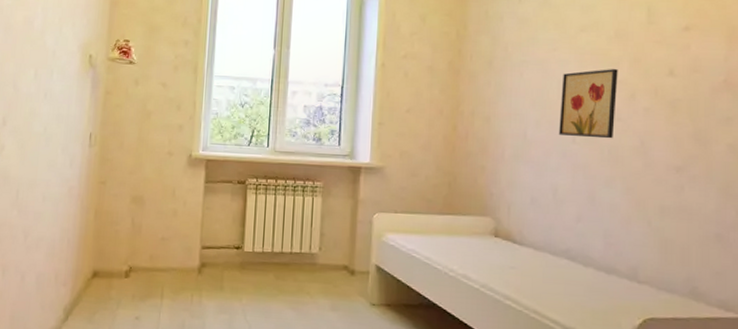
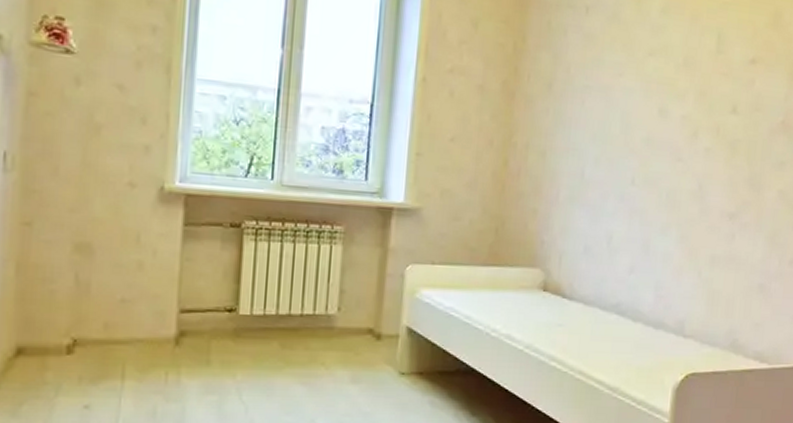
wall art: present [559,69,618,139] -> none [618,101,684,181]

